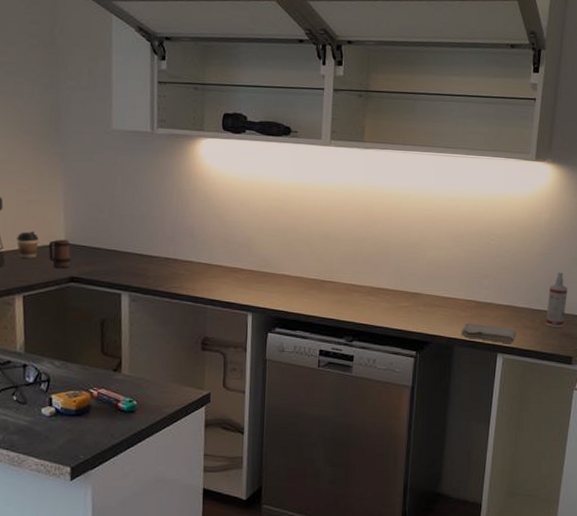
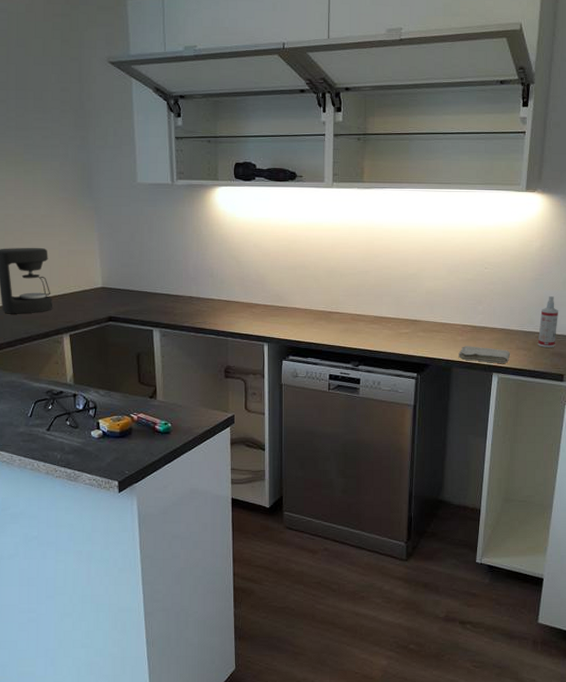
coffee cup: present [17,231,38,259] -> none [61,277,79,302]
mug: present [48,239,71,269] -> none [88,284,108,309]

